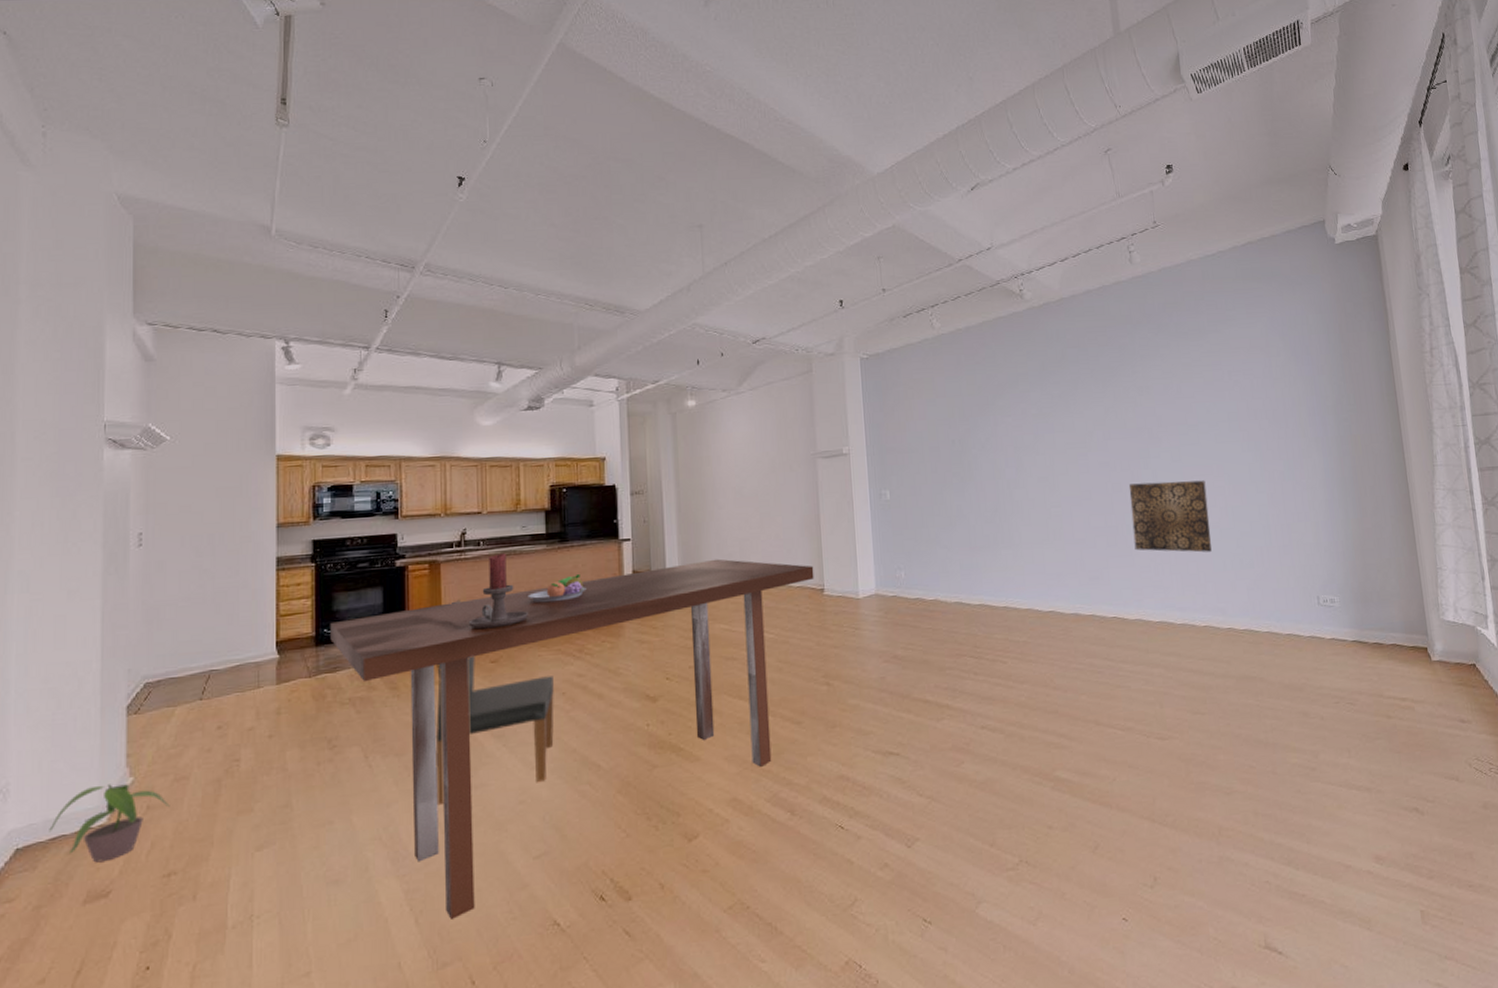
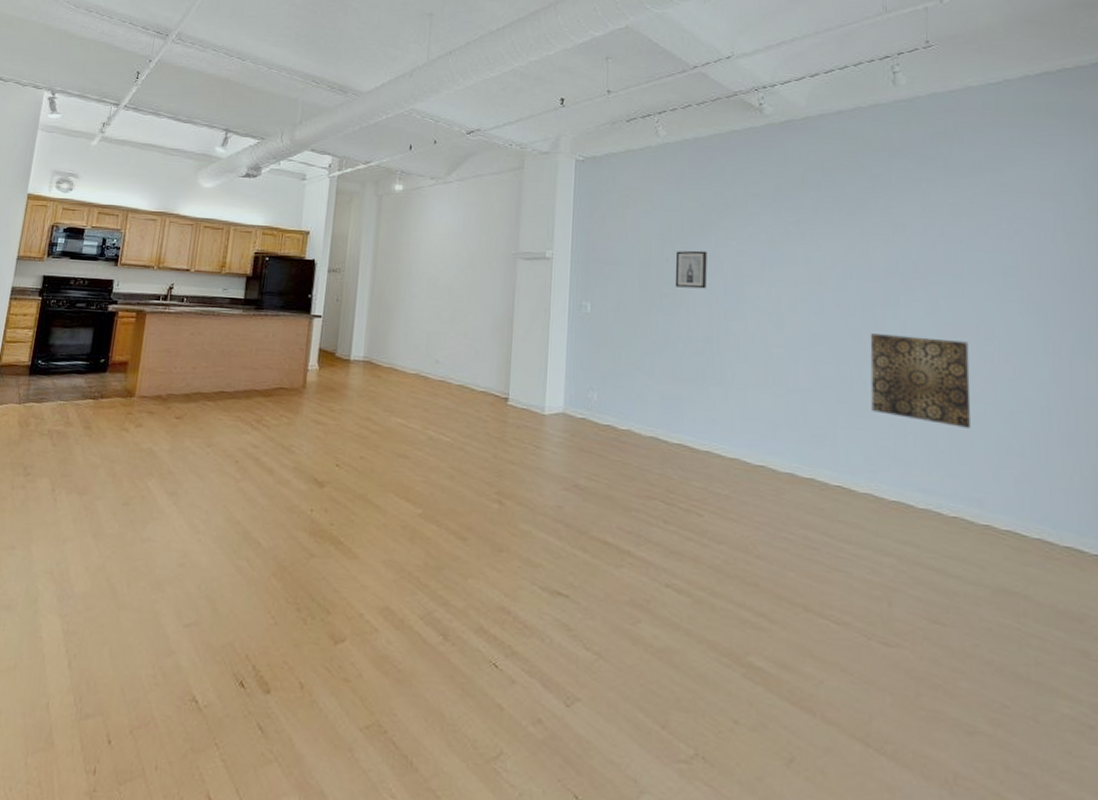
dining table: present [330,558,814,919] -> none [42,348,500,671]
dining chair: present [435,599,554,806] -> none [106,351,230,552]
candle holder: present [468,553,528,630] -> none [161,312,216,385]
fruit bowl: present [527,574,587,603] -> none [218,344,273,369]
wall art: none [960,430,990,466] -> present [675,250,707,289]

